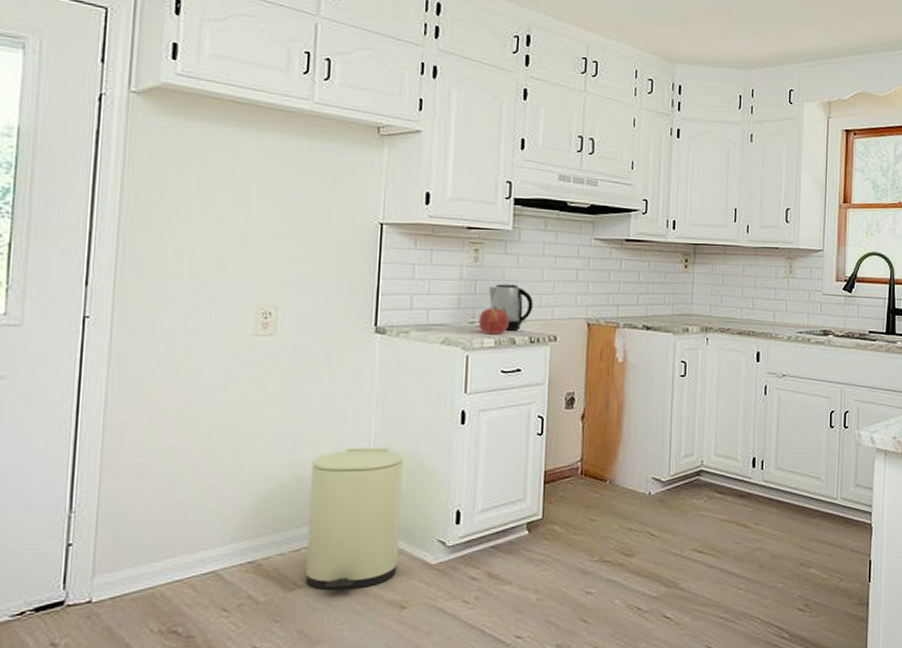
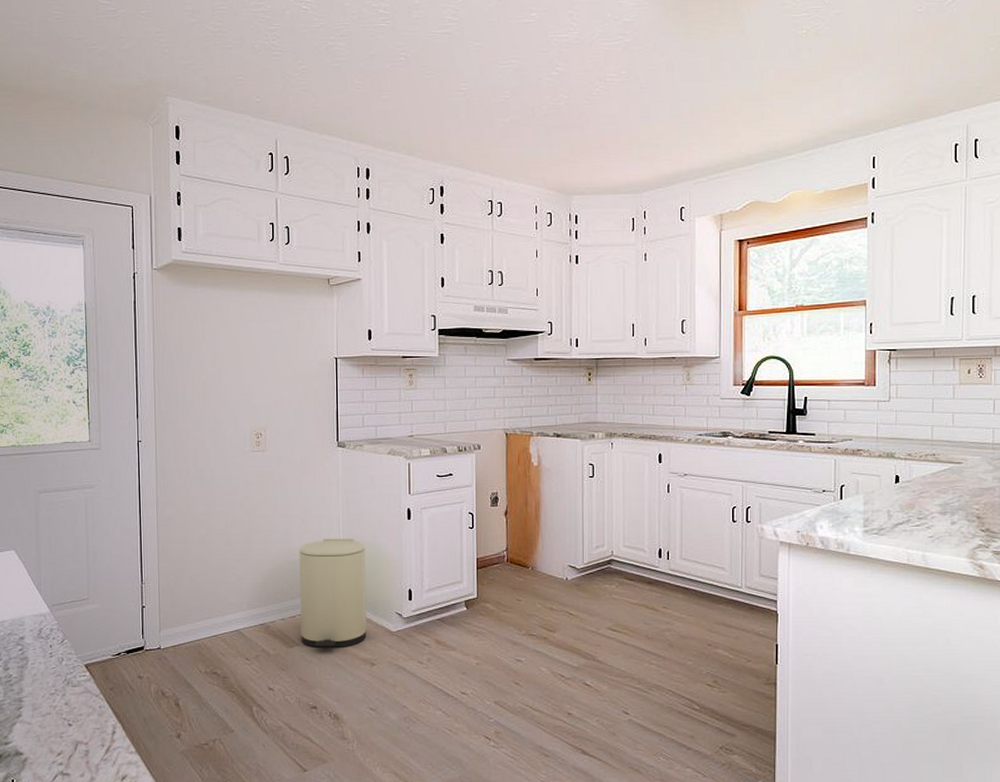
fruit: present [478,306,509,335] -> none [416,421,440,446]
kettle: present [489,283,534,331] -> none [423,401,460,442]

